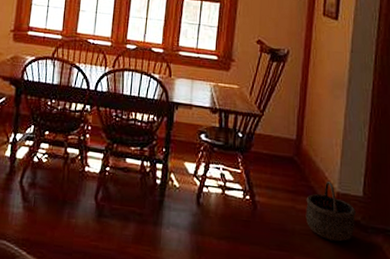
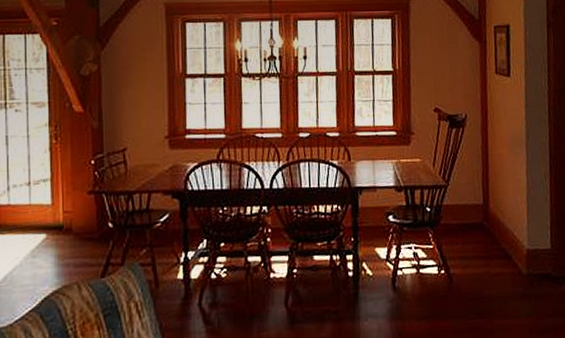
wicker basket: present [305,181,357,242] -> none [499,240,547,298]

